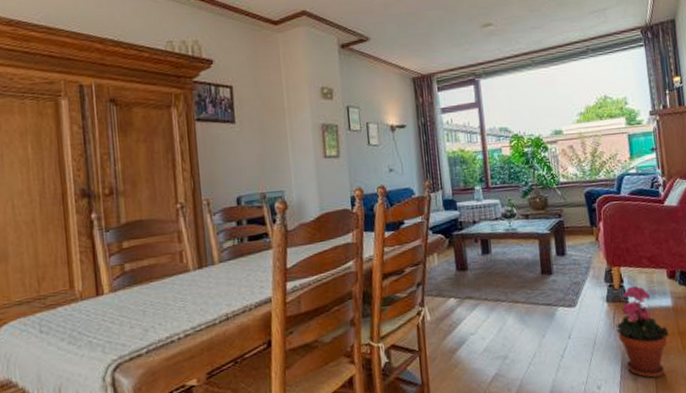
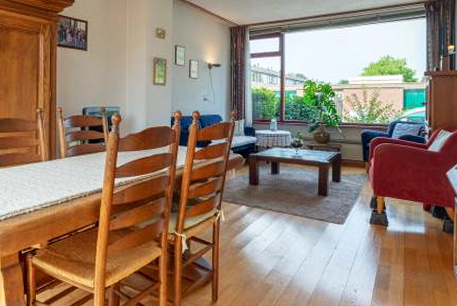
potted plant: present [616,285,670,378] -> none [375,213,420,289]

